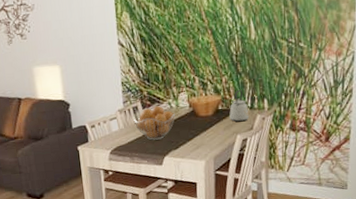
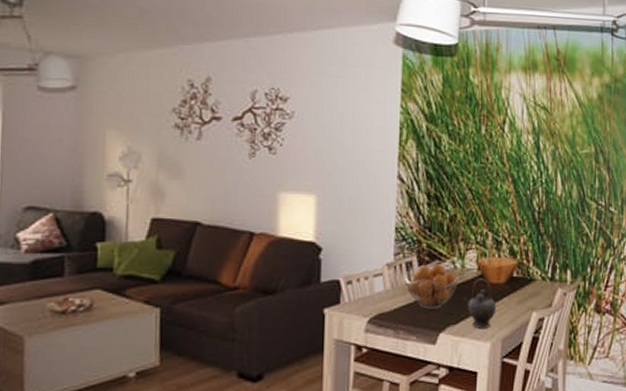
teapot: none [179,113,208,151] -> present [462,278,497,328]
kettle: present [229,89,249,122] -> none [525,254,548,296]

